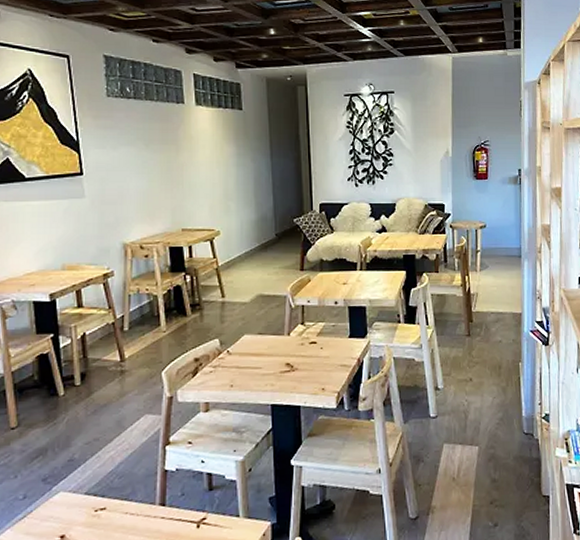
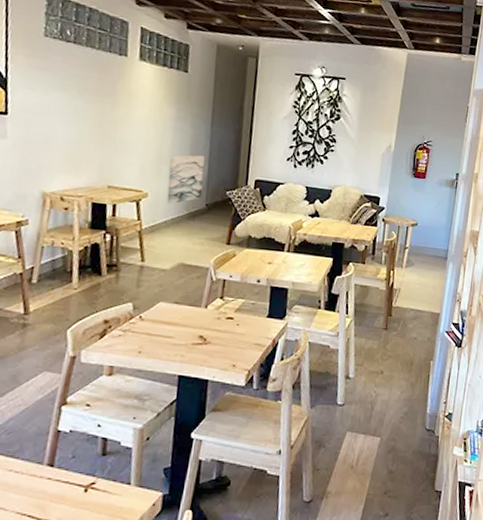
wall art: none [236,188,271,239] -> present [166,155,205,204]

